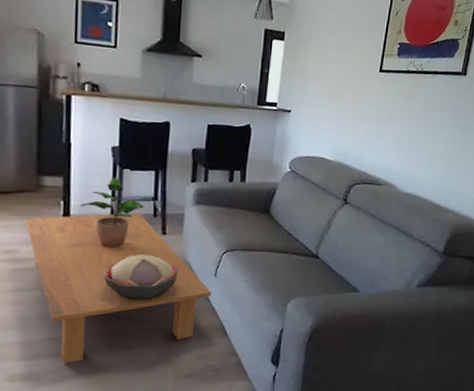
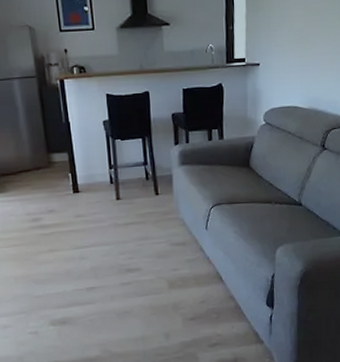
coffee table: present [25,213,212,364] -> none [44,178,205,310]
potted plant: present [80,178,144,247] -> none [84,148,137,210]
decorative bowl: present [103,254,179,300] -> none [111,214,174,255]

